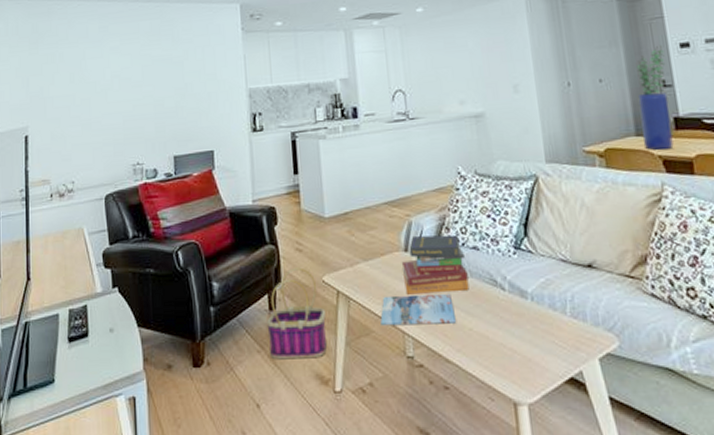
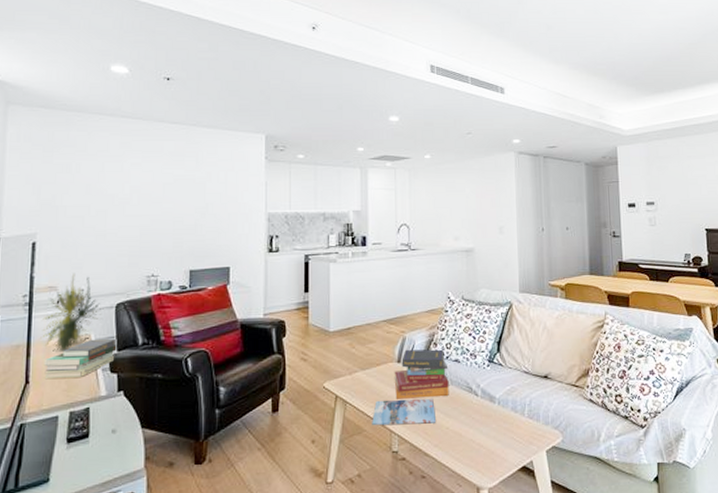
plant: none [38,166,94,246] -> present [40,274,104,351]
books: none [42,232,109,275] -> present [43,338,117,378]
basket: present [267,267,328,360] -> none [269,375,323,456]
vase: present [636,46,674,150] -> none [594,204,616,286]

